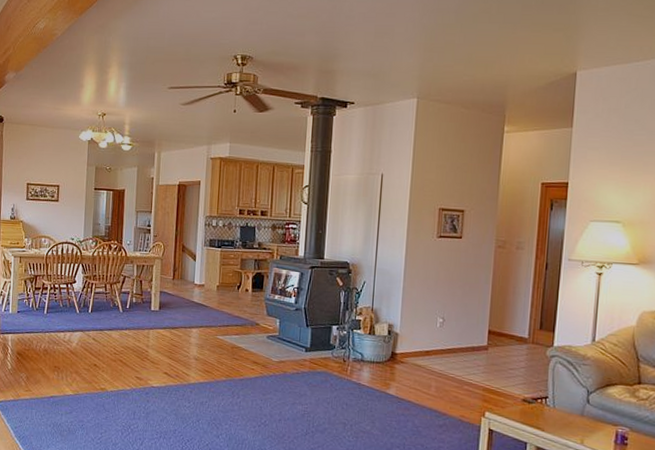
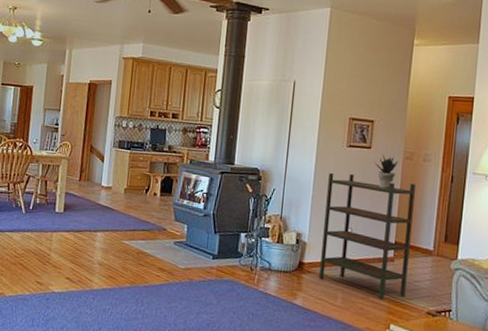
bookshelf: none [412,264,509,389] -> present [319,173,415,301]
potted plant: none [465,243,490,278] -> present [373,154,398,189]

